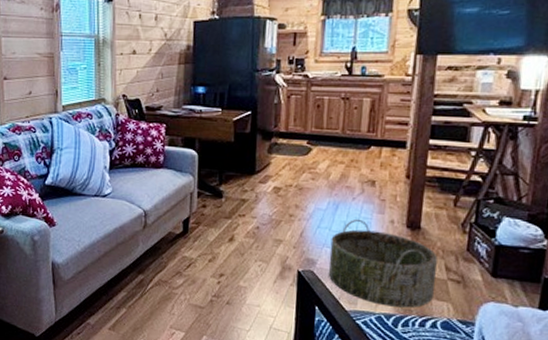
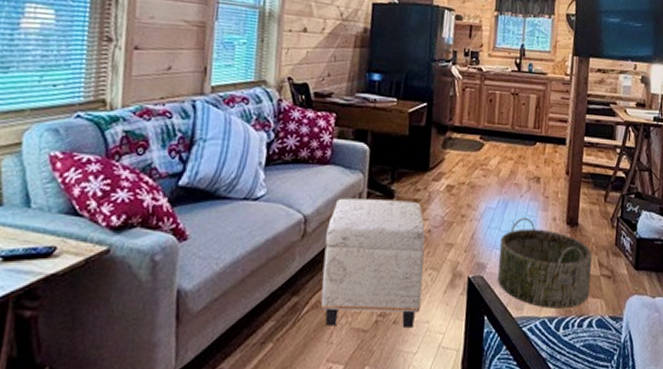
ottoman: none [162,196,254,309] -> present [320,198,426,327]

